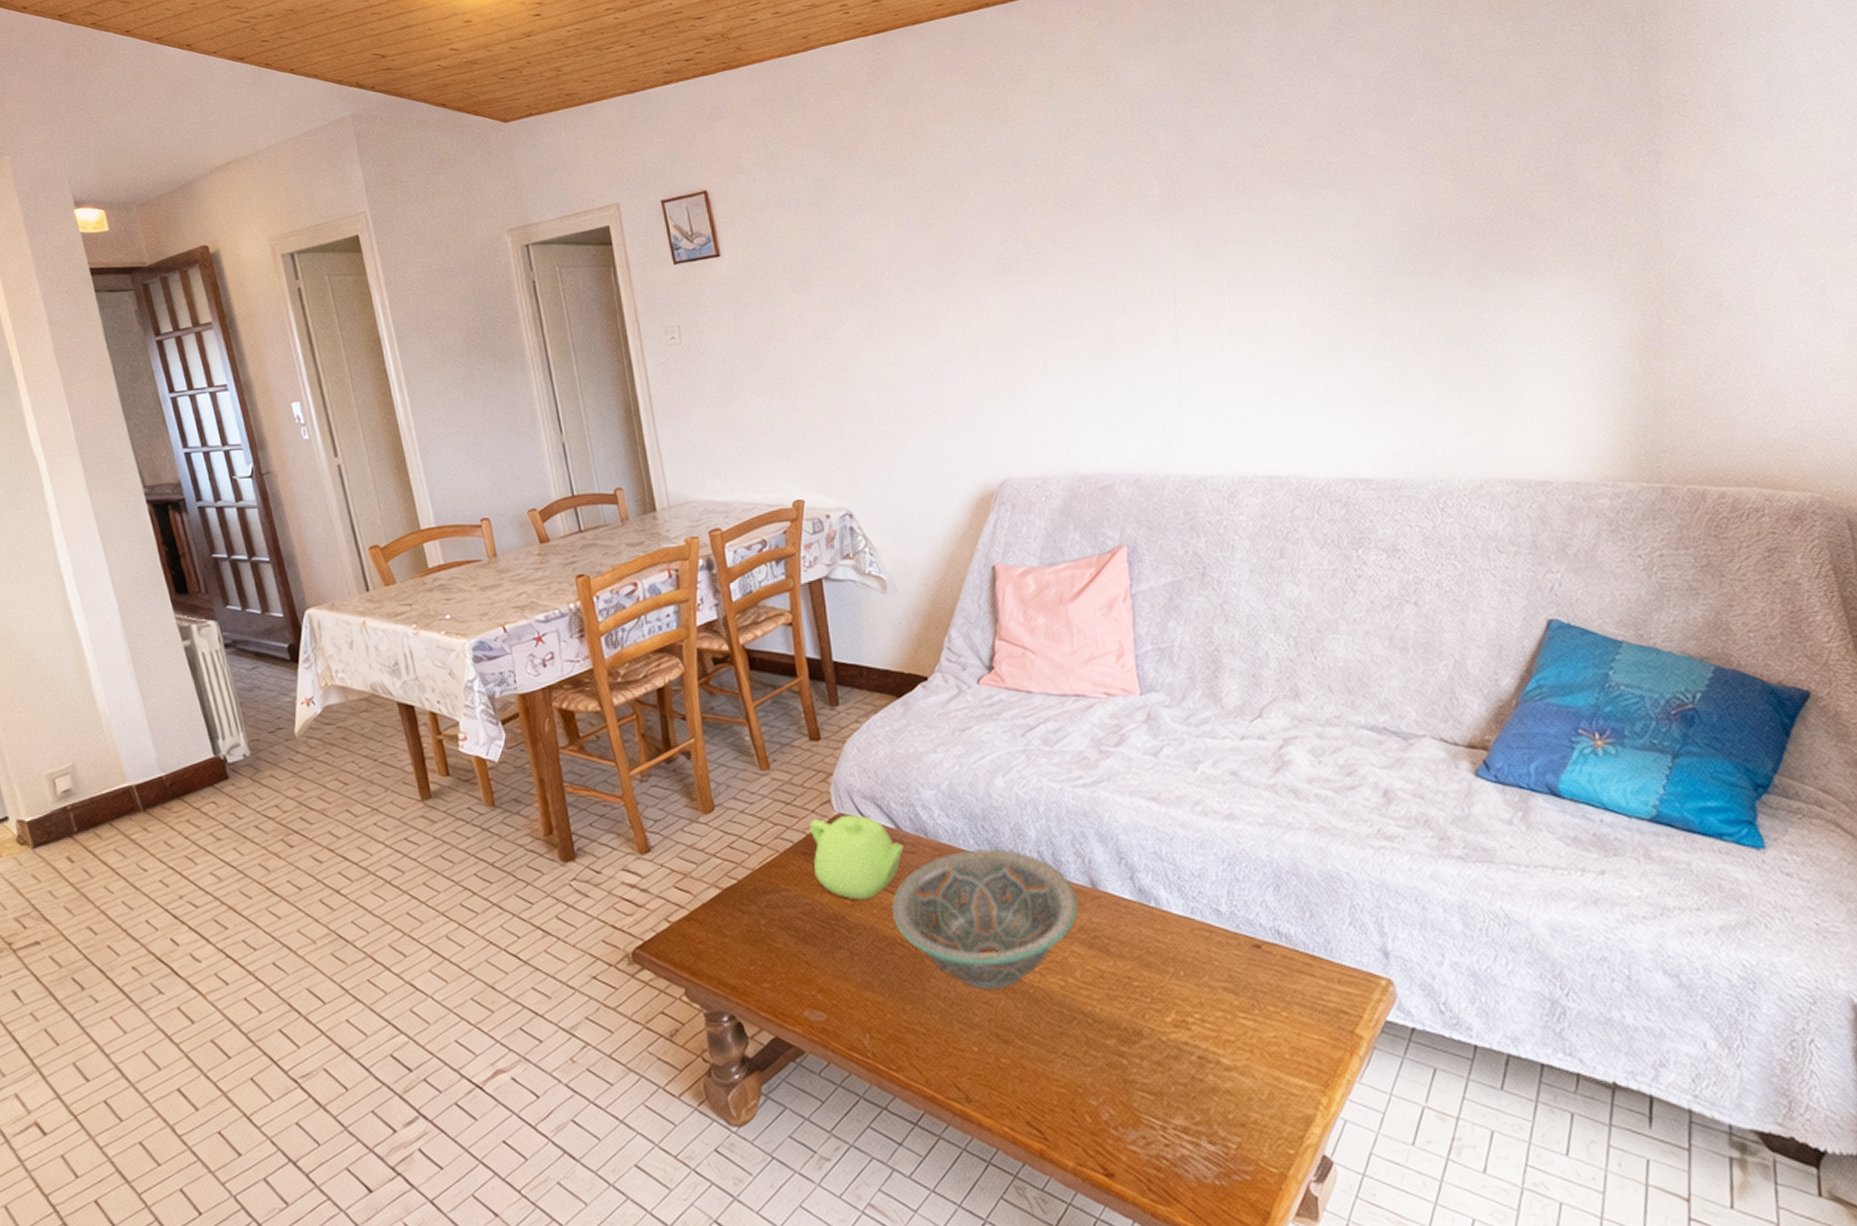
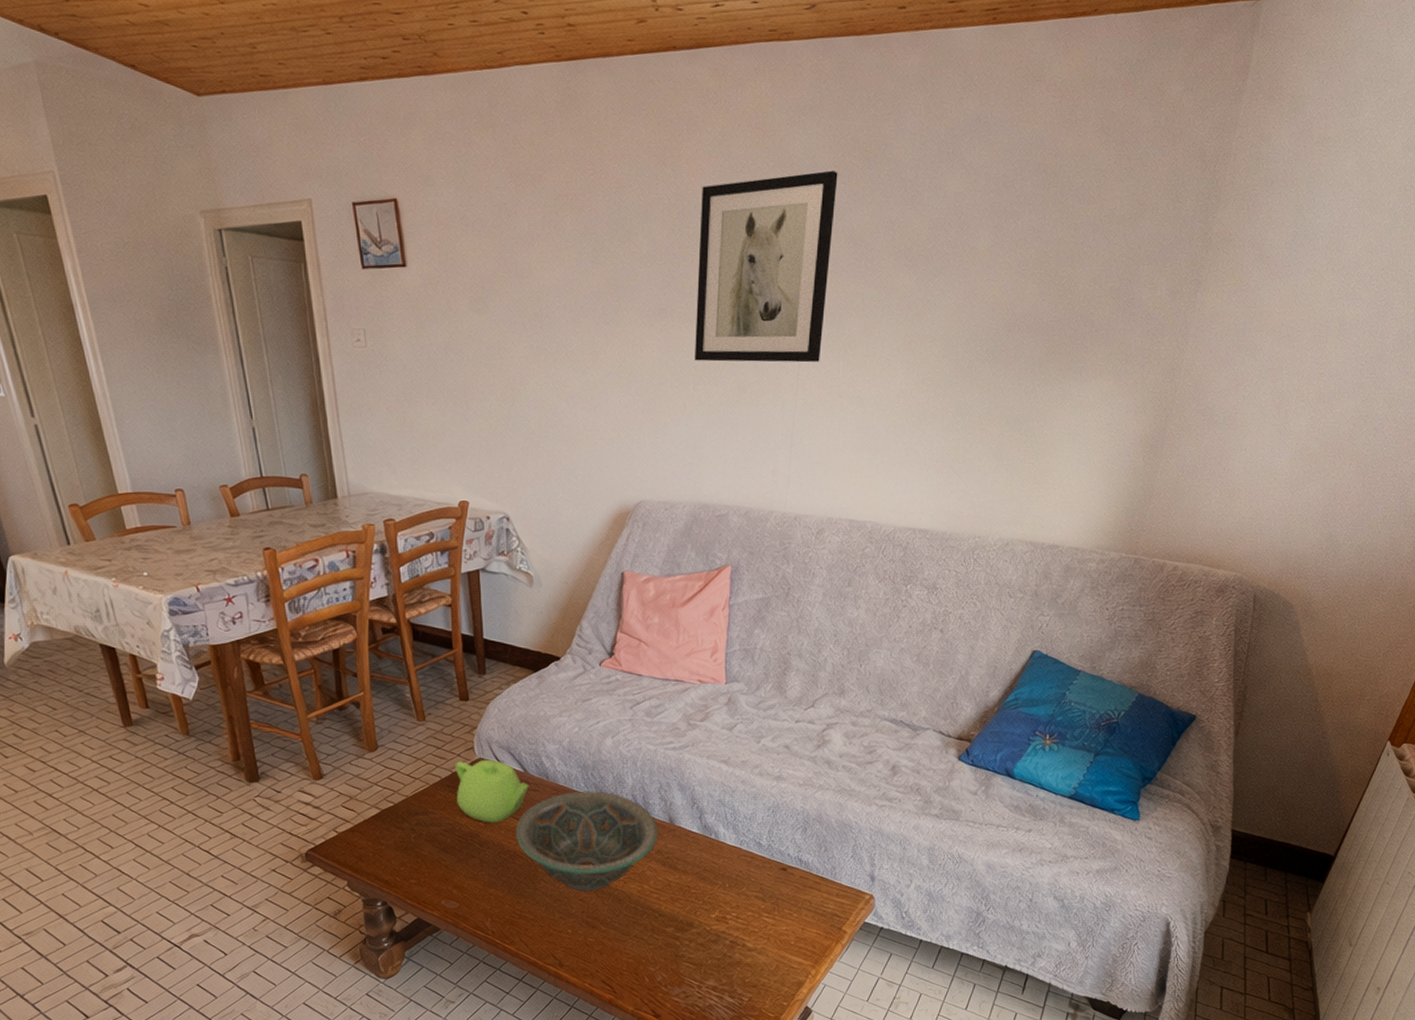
wall art: none [1035,96,1200,315] -> present [695,170,838,363]

